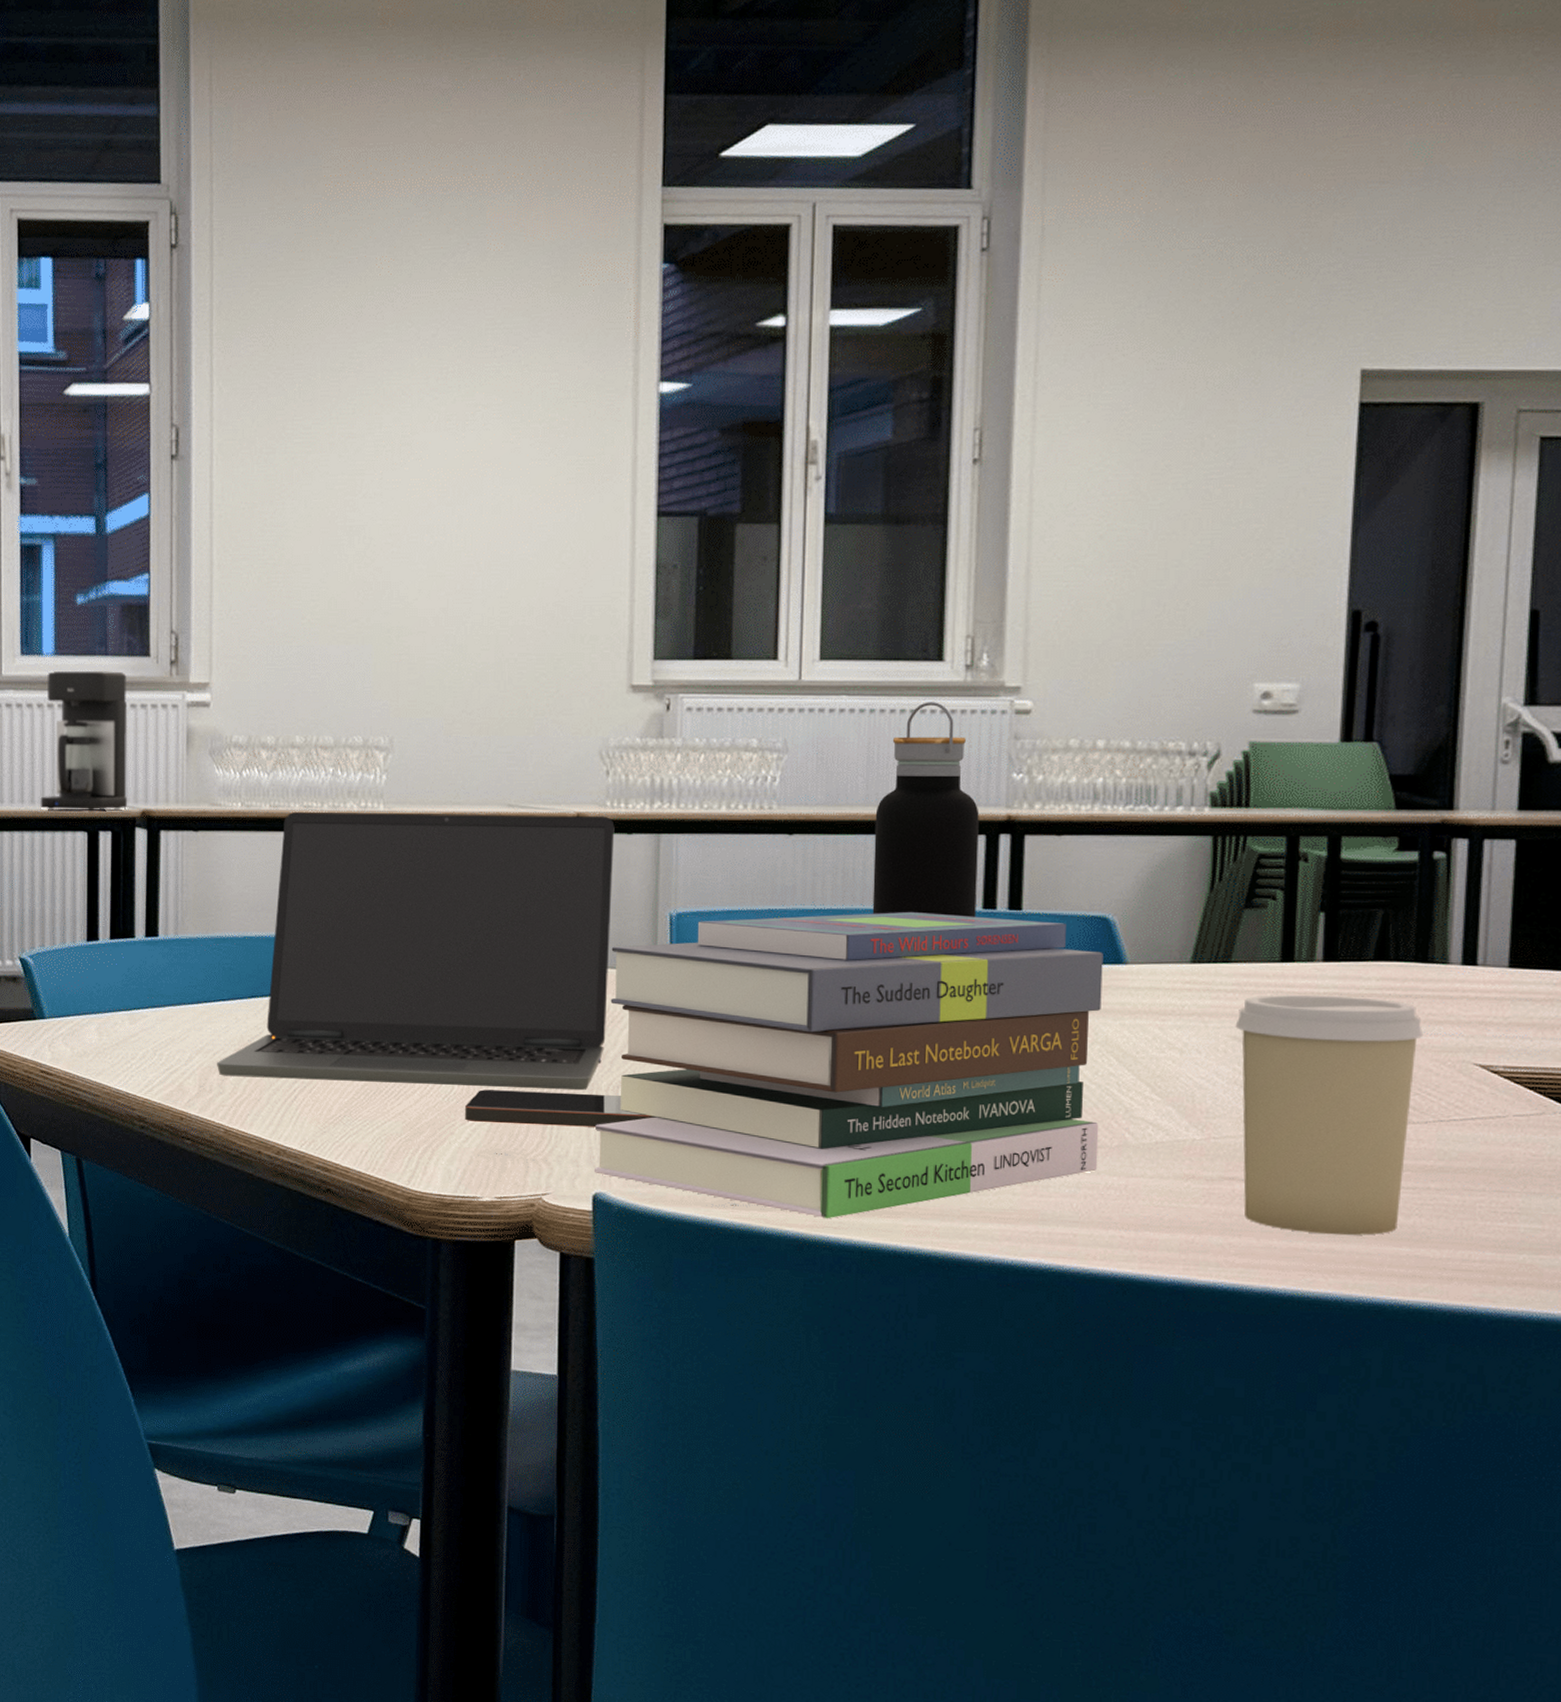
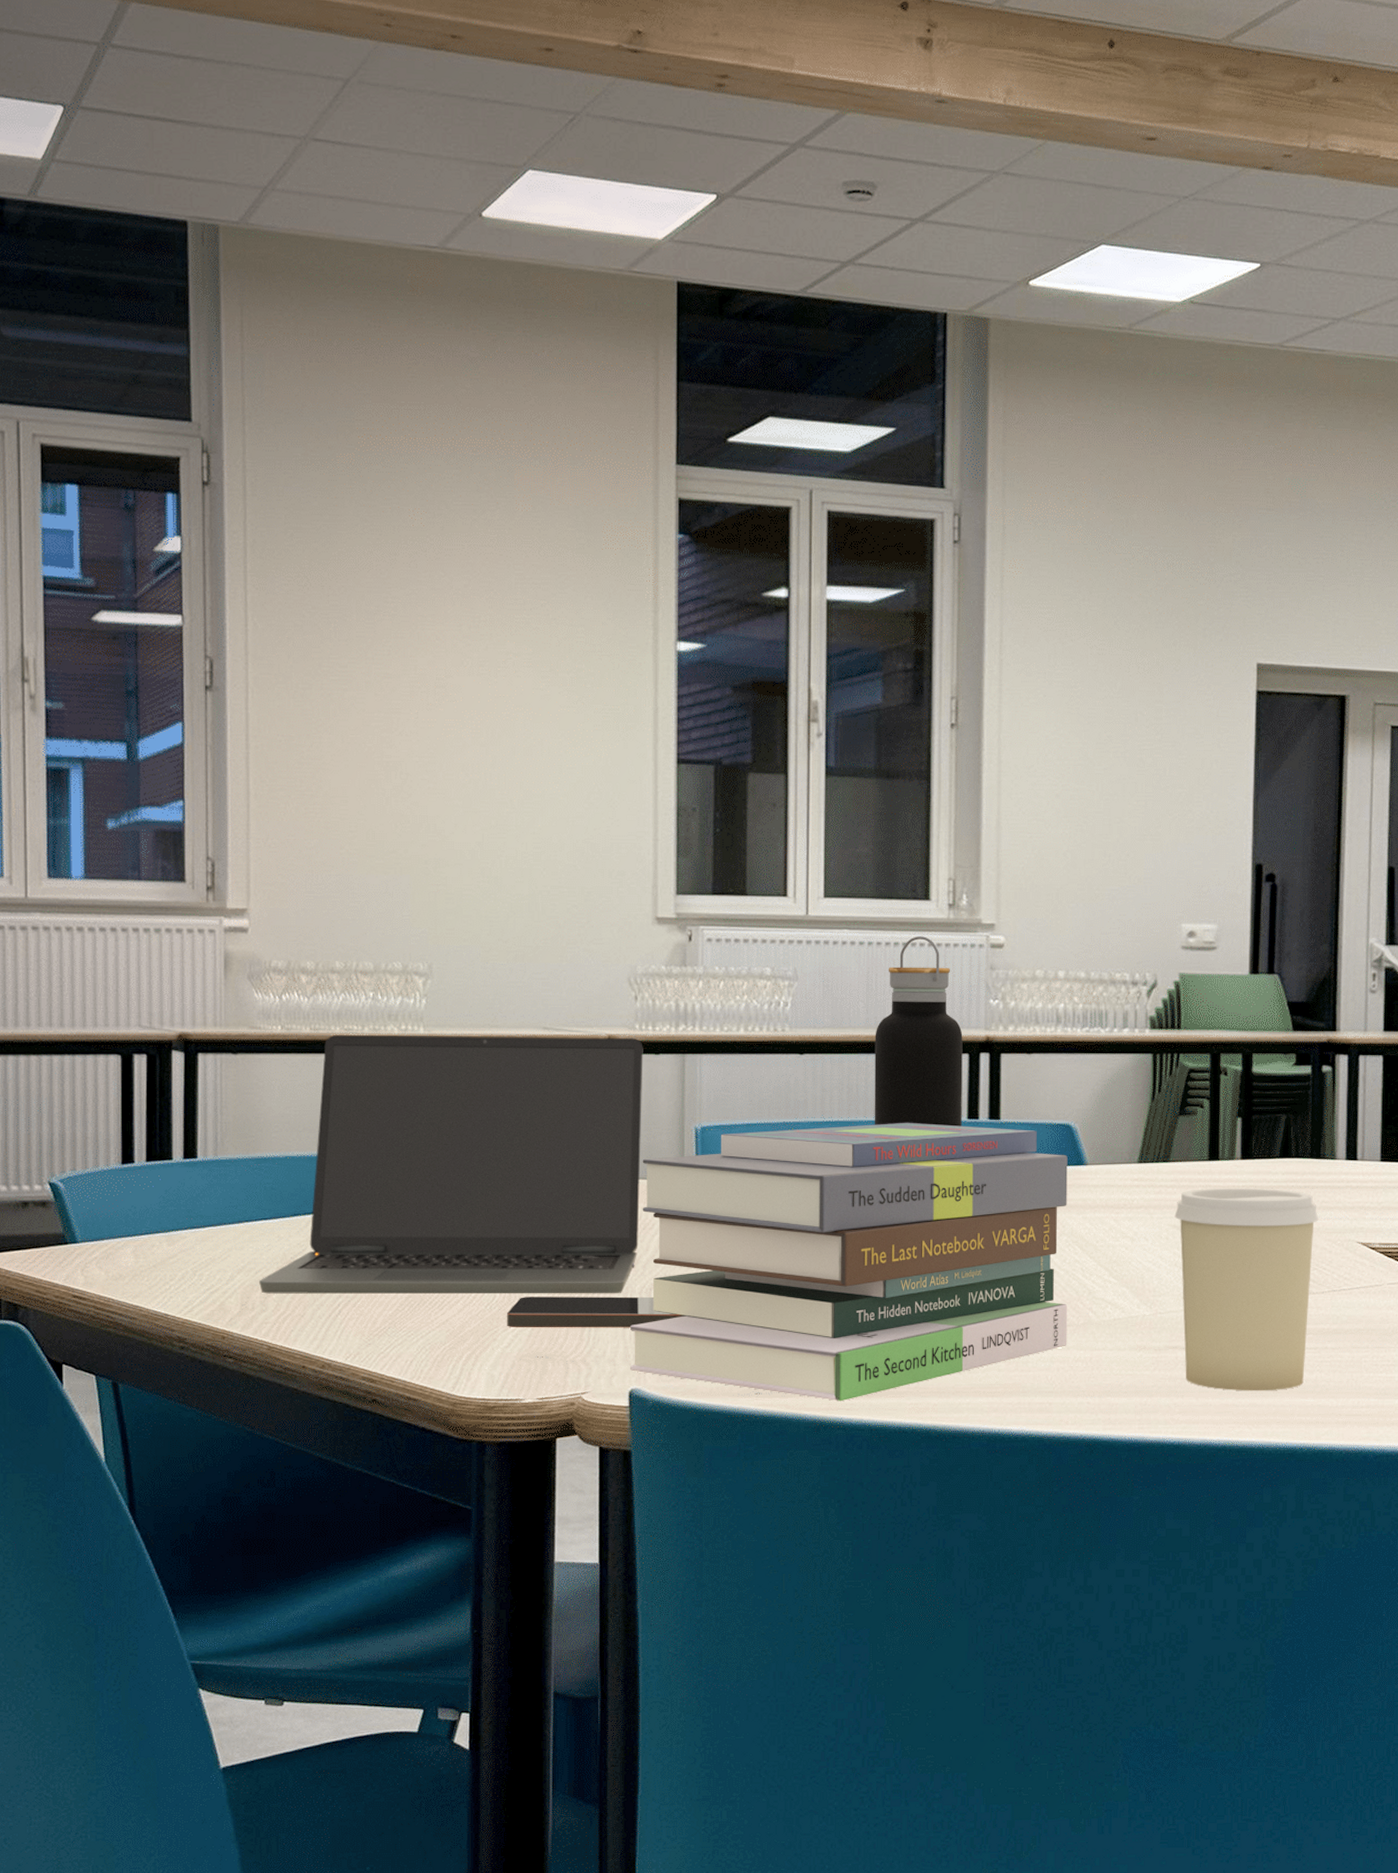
coffee maker: present [40,671,128,812] -> none [70,895,164,1035]

